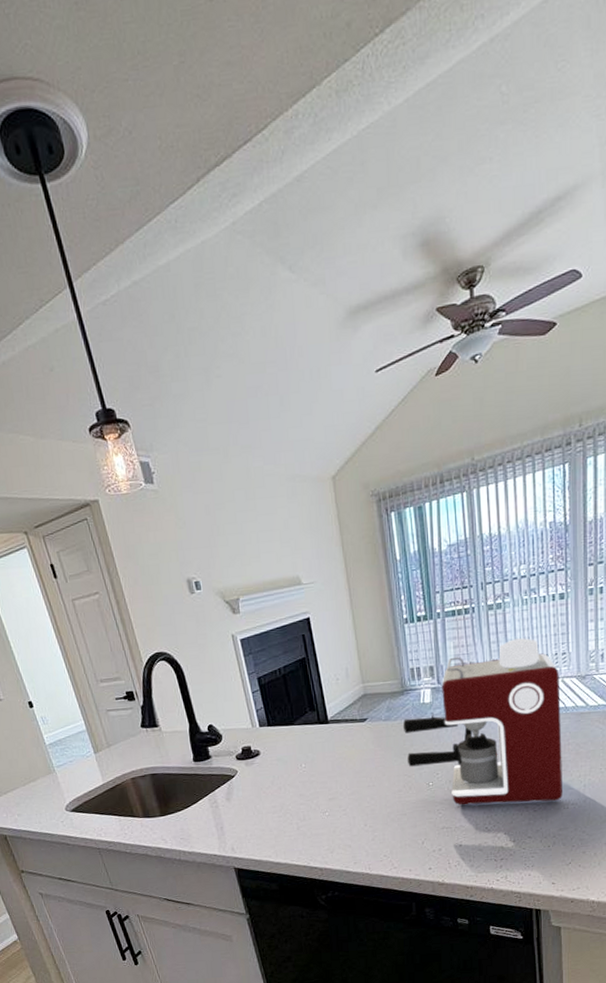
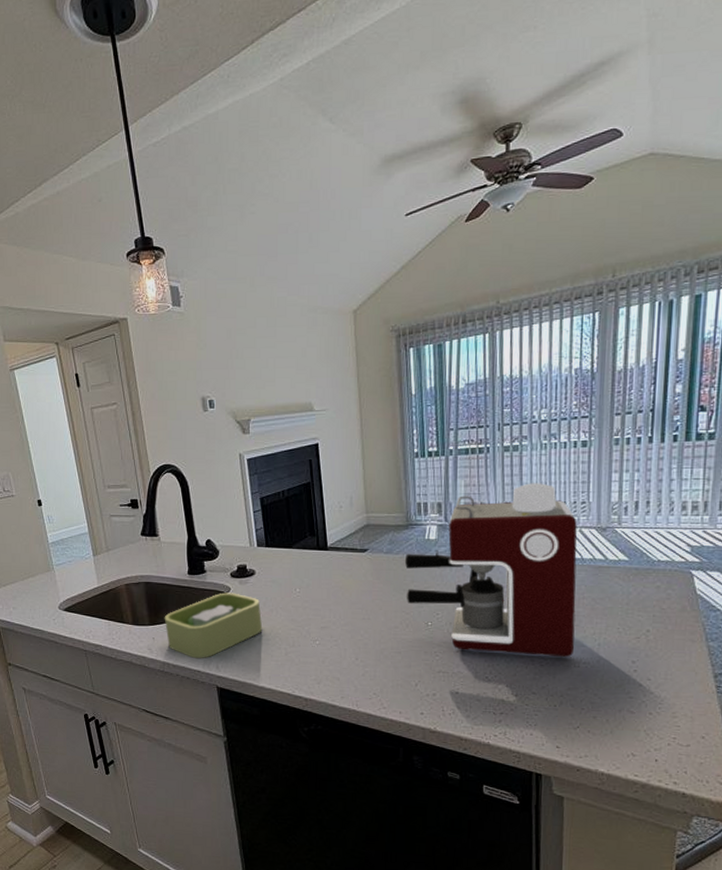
soap dish: none [165,775,273,844] -> present [152,592,263,659]

